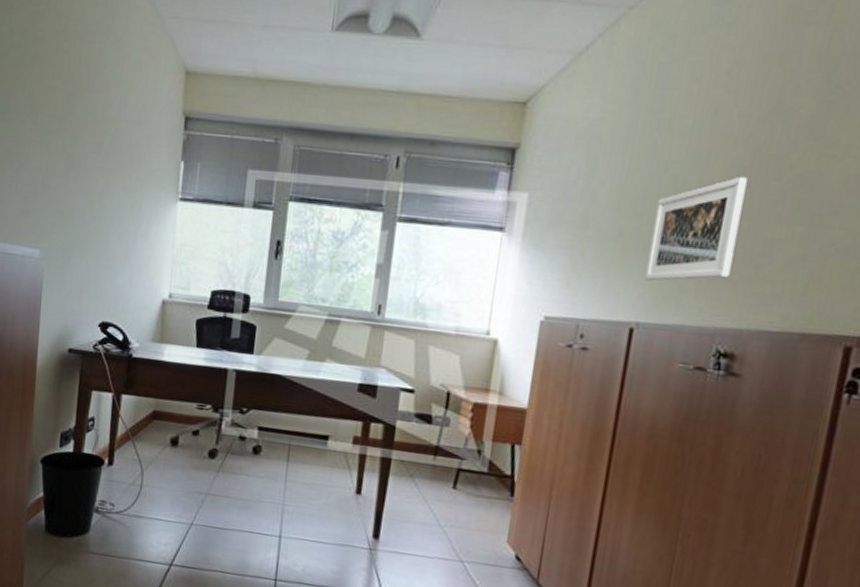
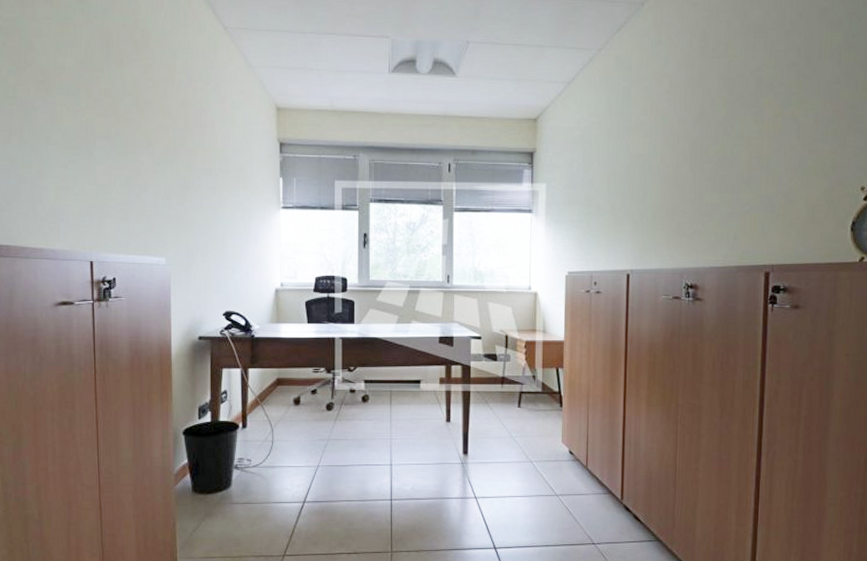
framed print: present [644,176,747,281] -> none [632,162,689,240]

